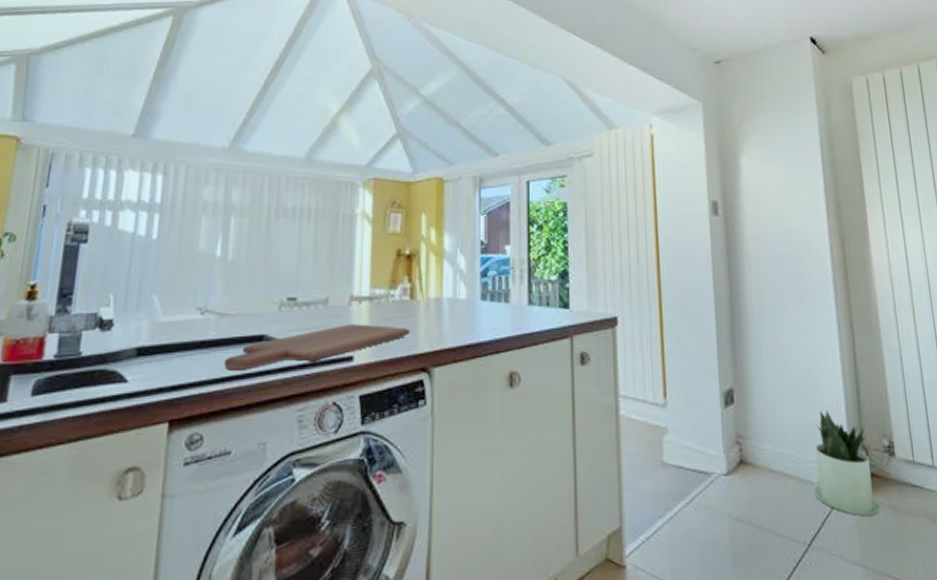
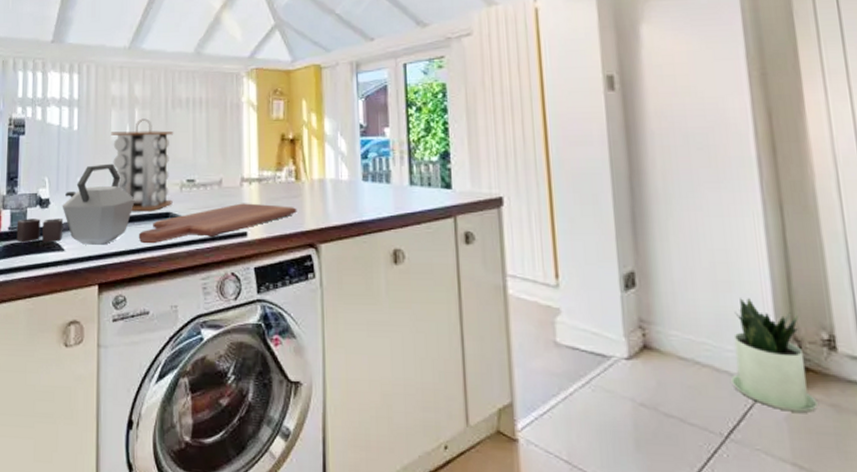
kettle: none [63,278,223,374] -> present [16,163,135,245]
spice rack: none [197,228,276,335] -> present [111,118,174,212]

